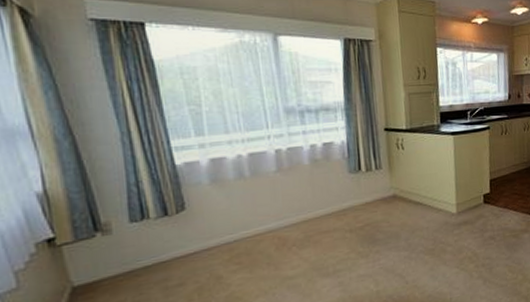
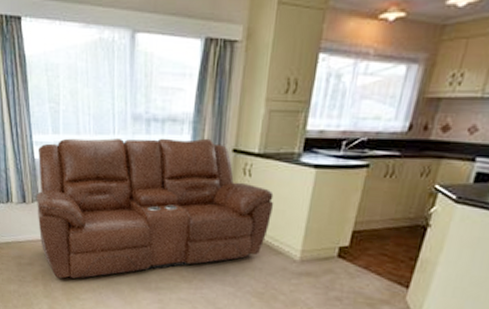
sofa: none [178,122,427,292] -> present [36,137,274,279]

